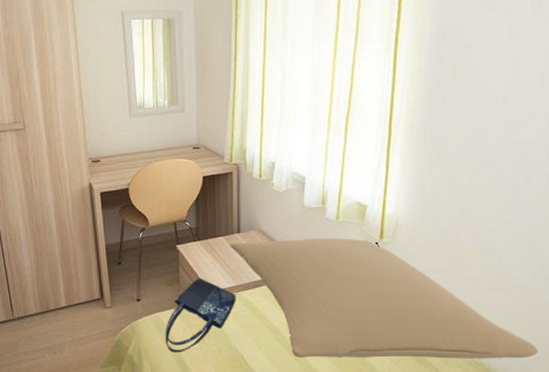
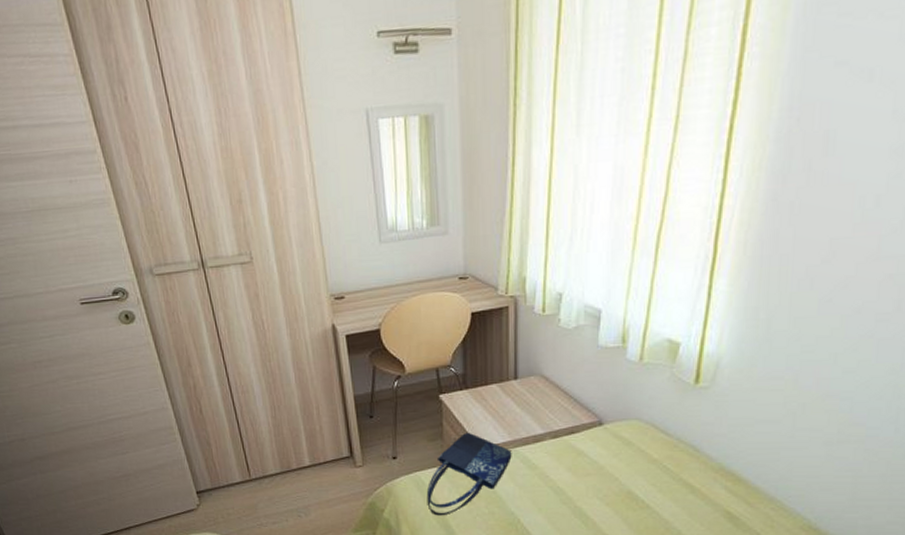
pillow: present [230,238,538,359] -> none [504,383,892,523]

